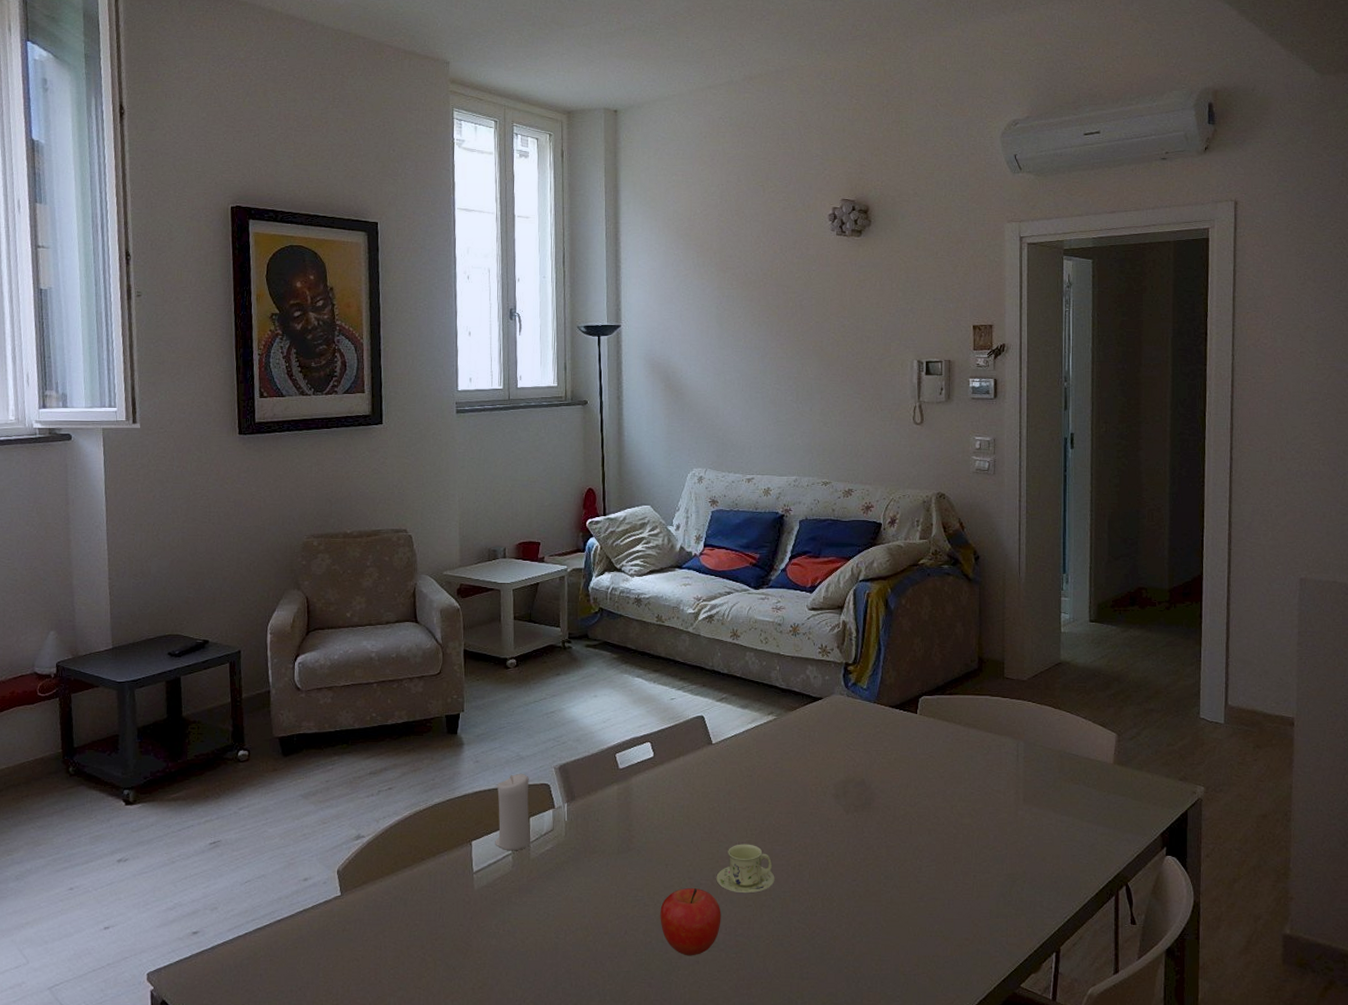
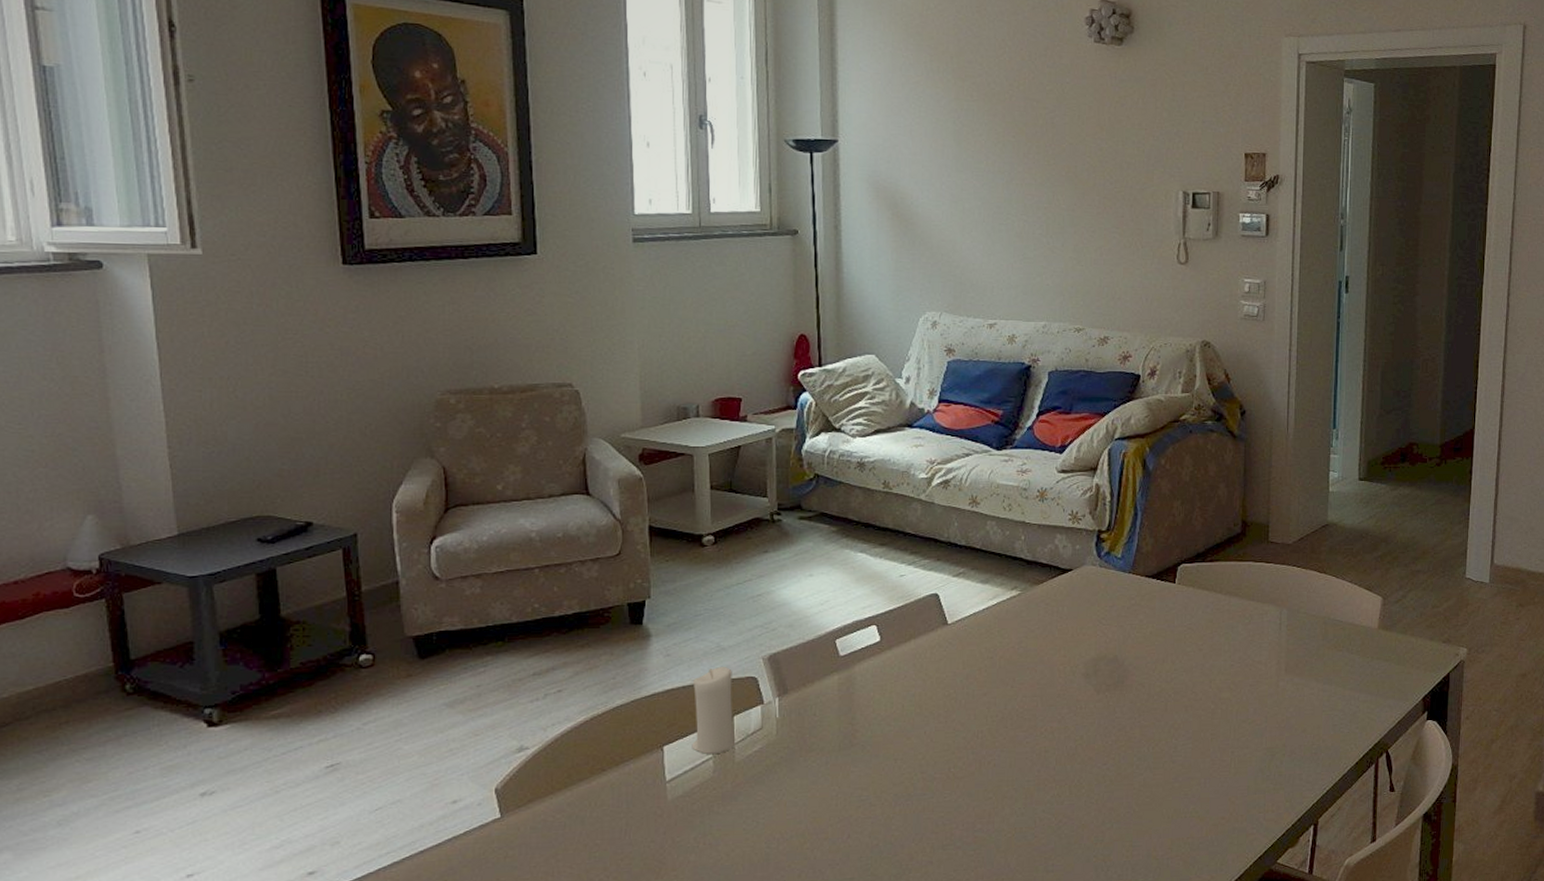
fruit: present [660,888,721,956] -> none [888,783,958,857]
cup and saucer: present [716,844,775,894] -> none [952,732,1018,786]

